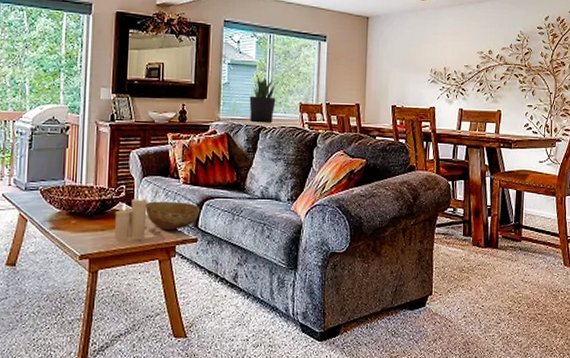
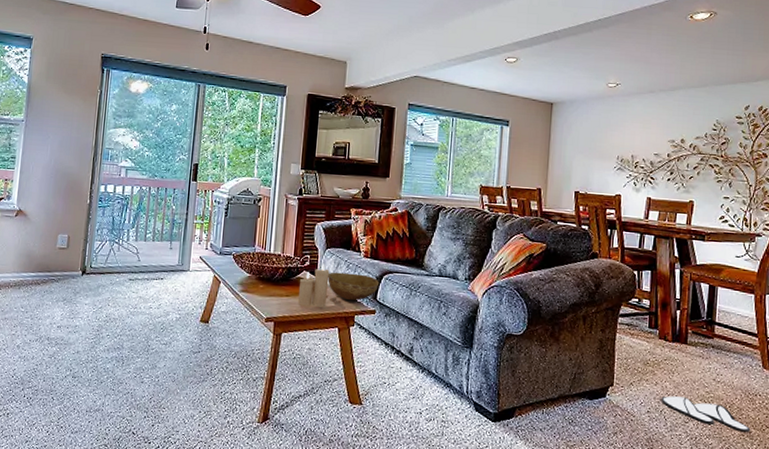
planter: present [249,74,277,123] -> none [430,155,458,204]
slippers: none [476,299,555,327] -> present [661,396,751,433]

